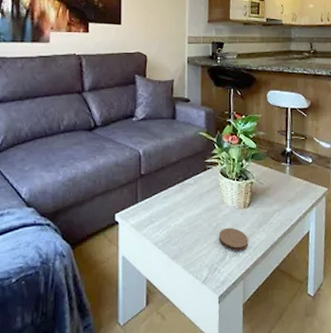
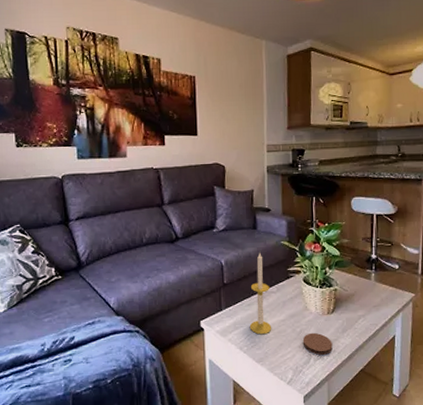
candle: none [165,143,188,229] -> present [249,252,272,335]

